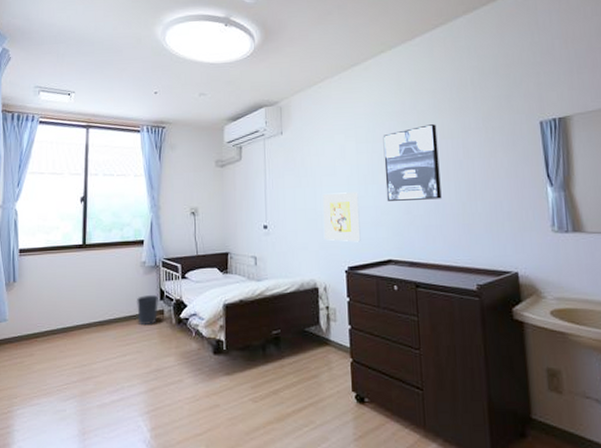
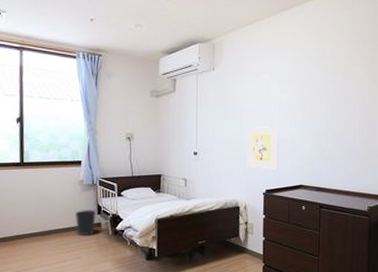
wall art: present [383,124,442,201] -> none [302,71,349,136]

